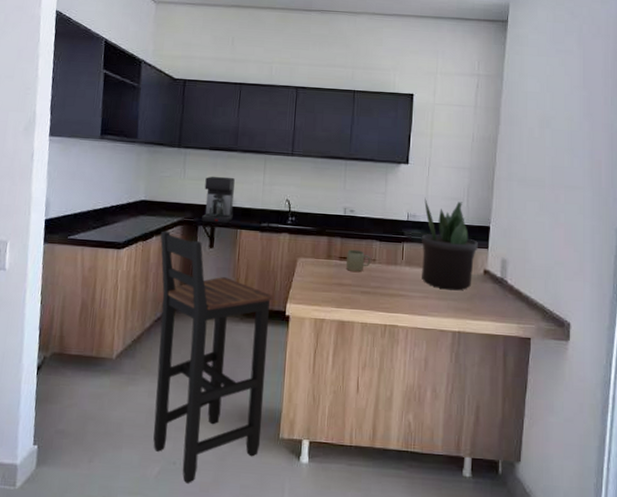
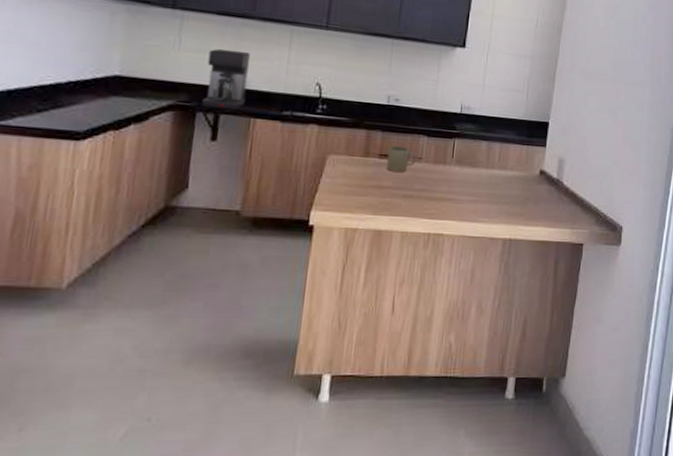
bar stool: present [153,230,272,483] -> none [119,117,293,443]
planter: present [422,197,478,291] -> none [473,87,536,193]

